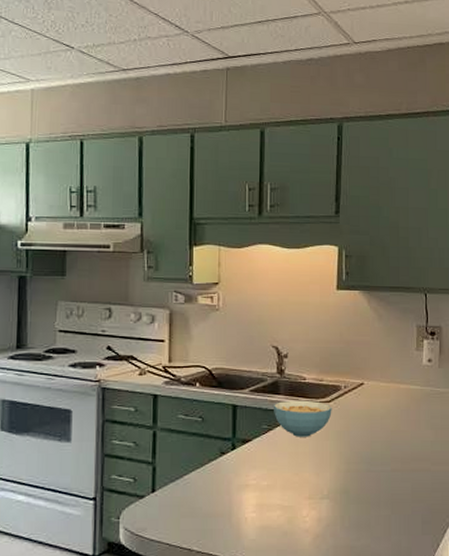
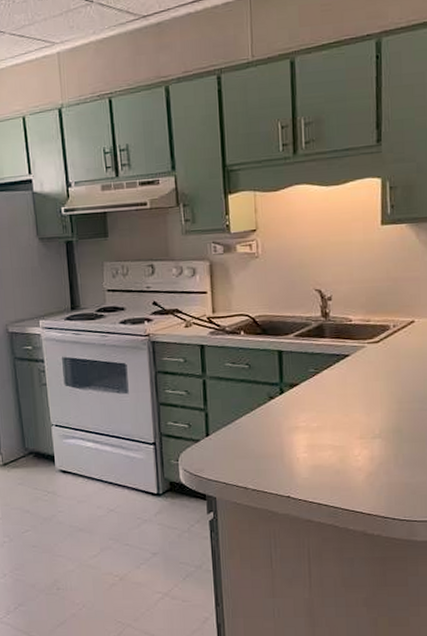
cereal bowl: present [273,400,332,437] -> none [319,342,381,379]

